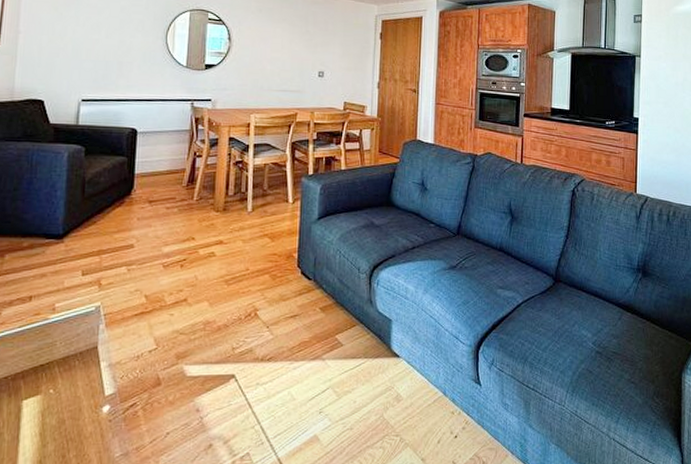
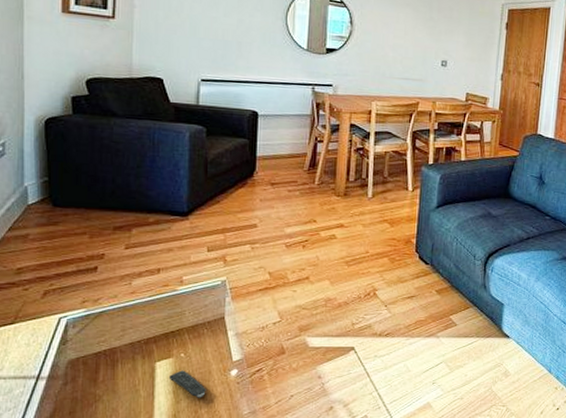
remote control: none [35,408,76,440] -> present [168,370,206,398]

